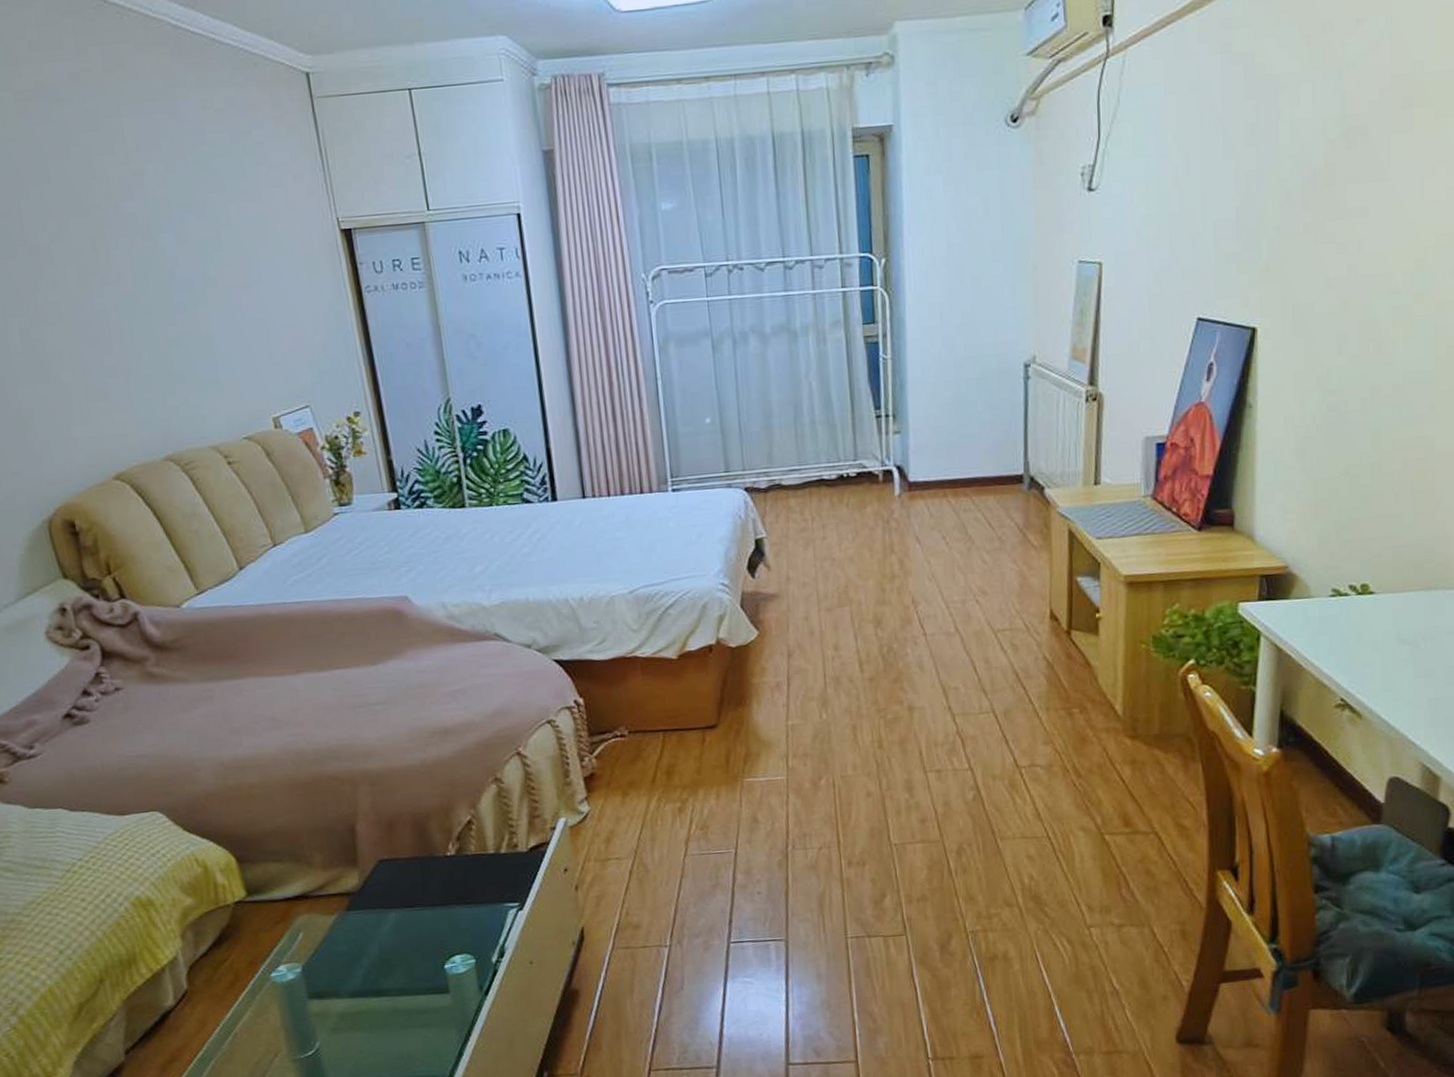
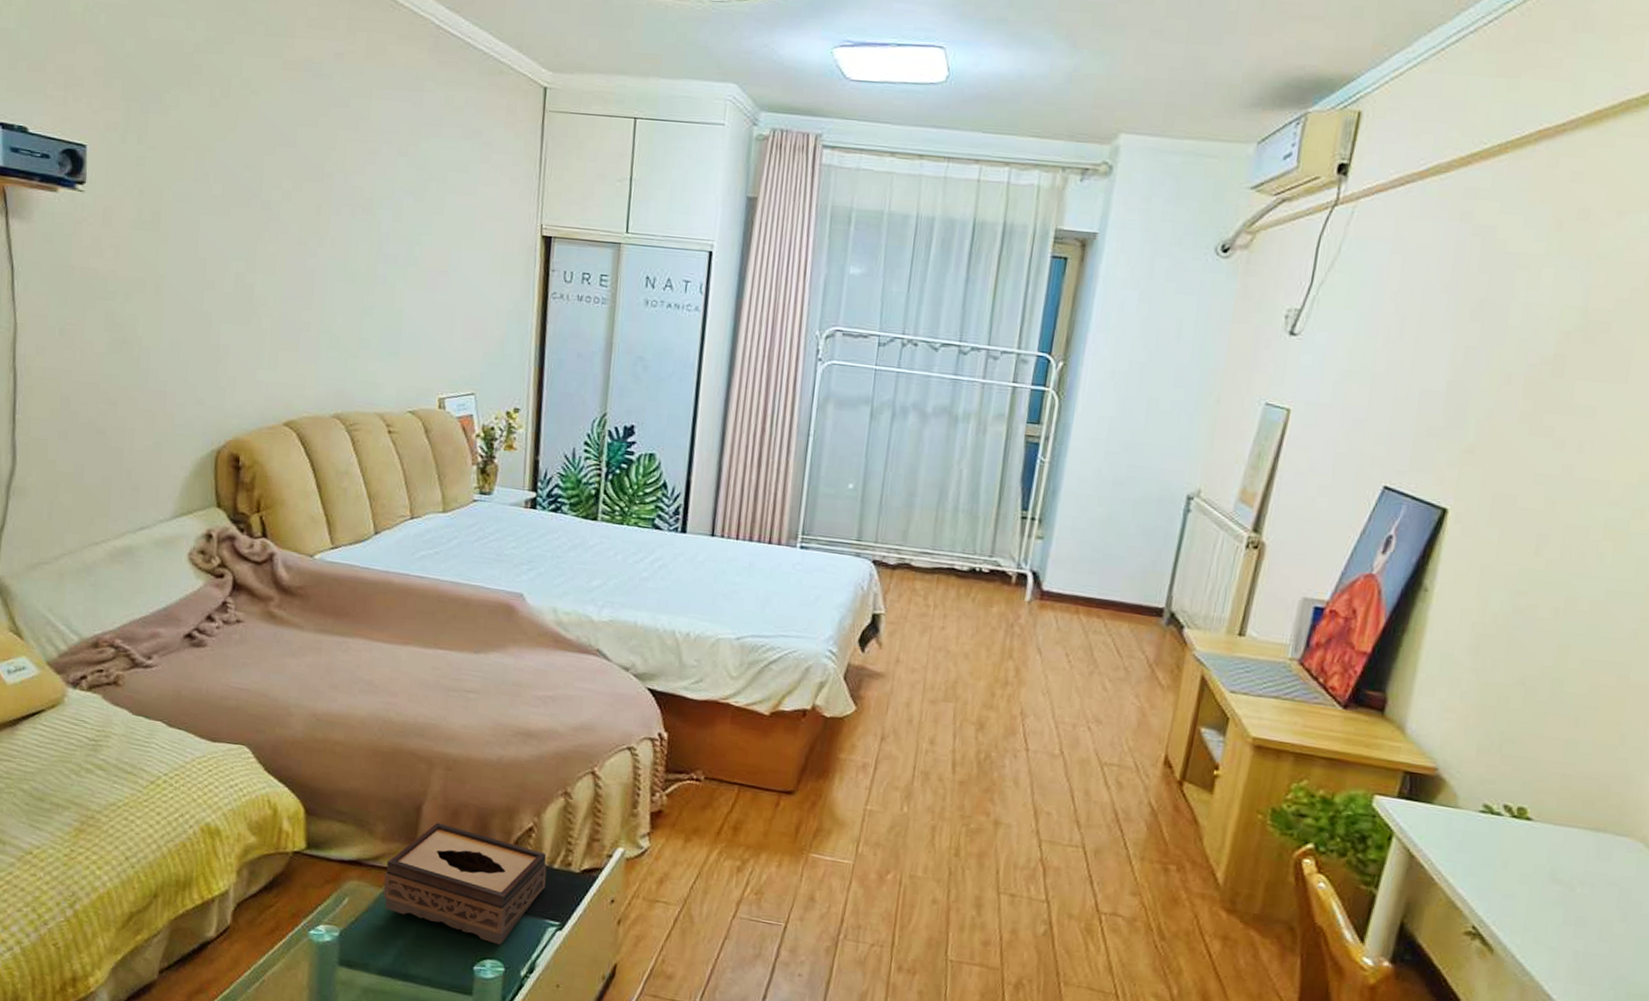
tissue box: none [333,838,497,939] -> present [383,822,547,945]

